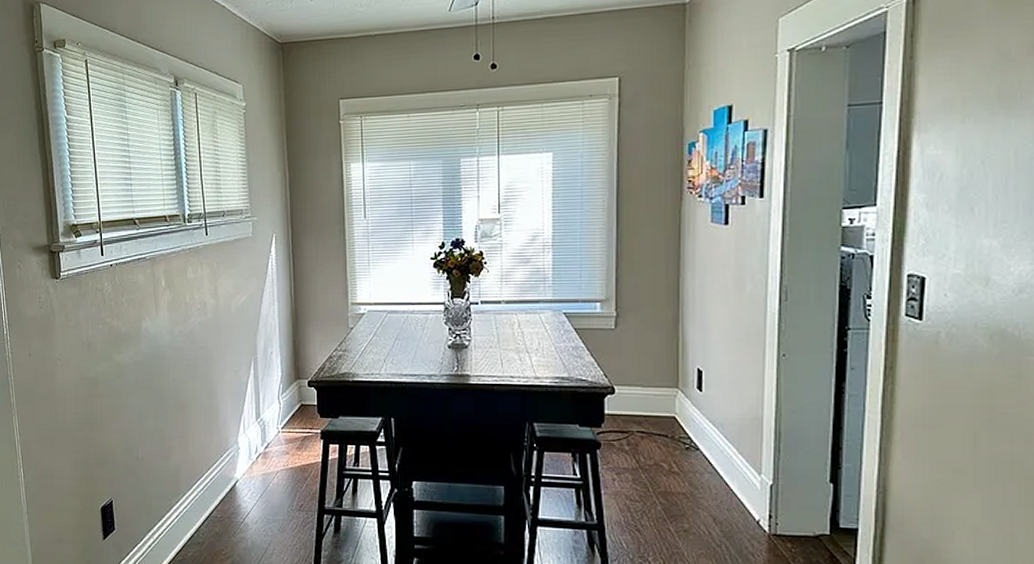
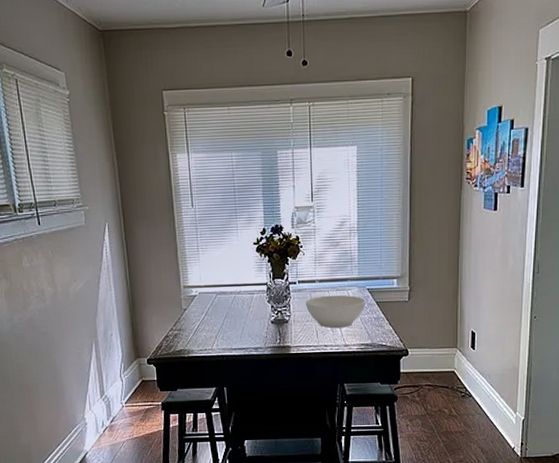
bowl: none [489,318,561,356] -> present [306,295,366,328]

